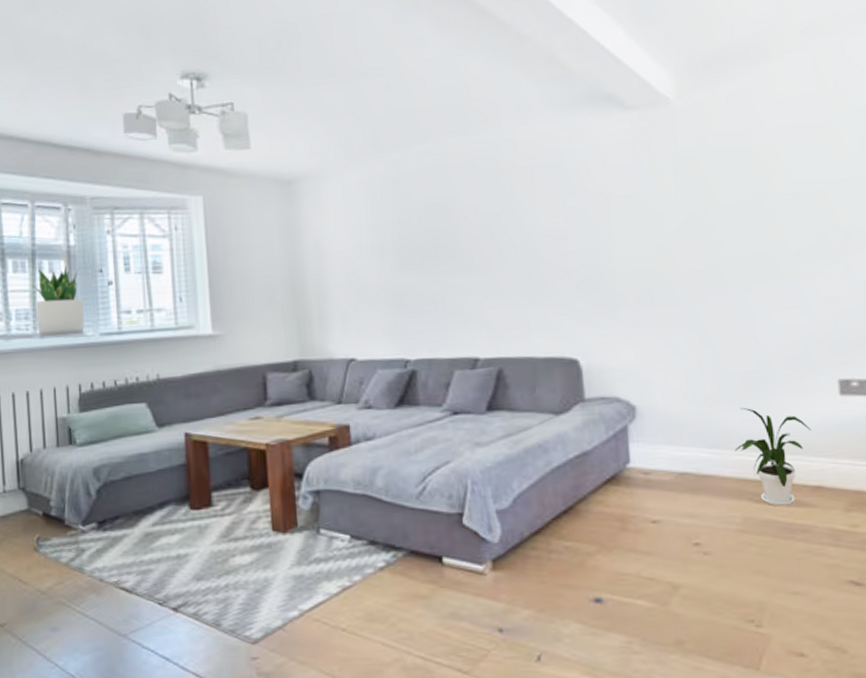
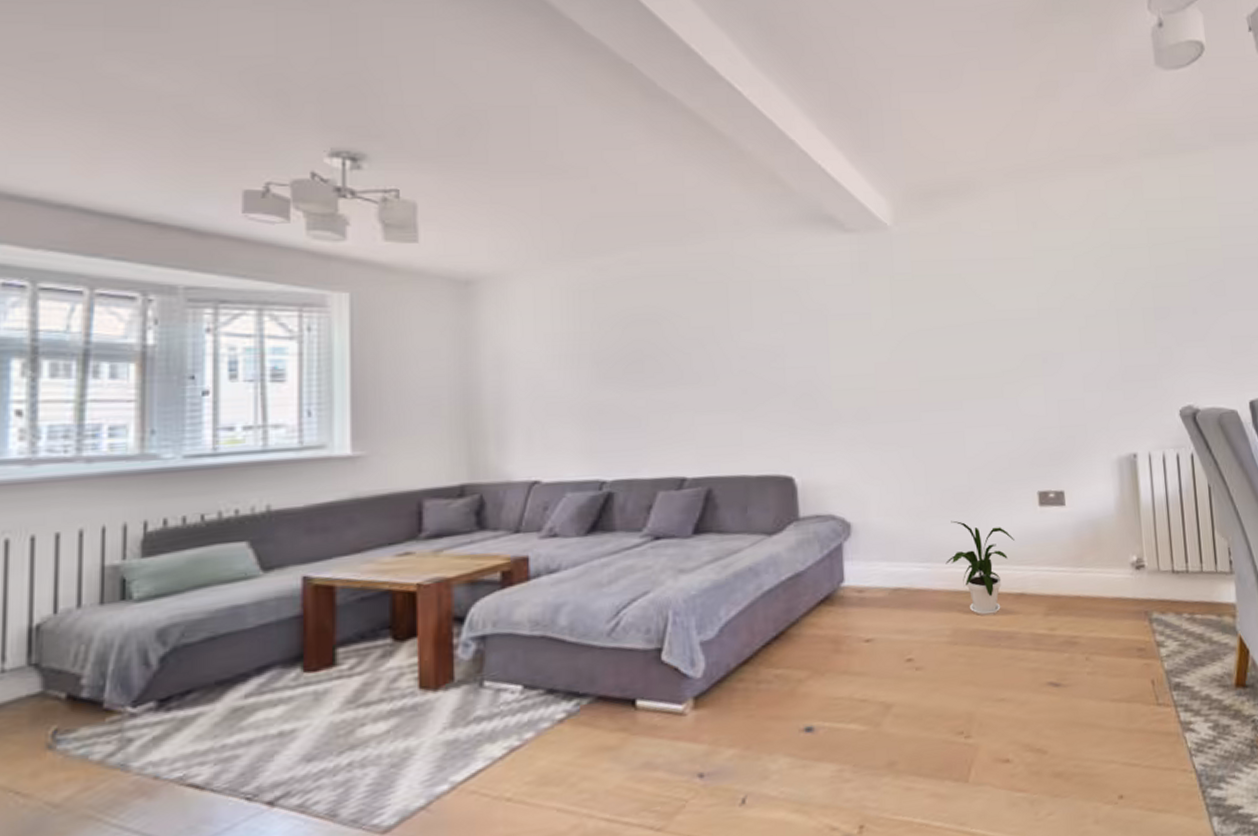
planter: present [31,265,85,337] -> none [79,369,162,462]

